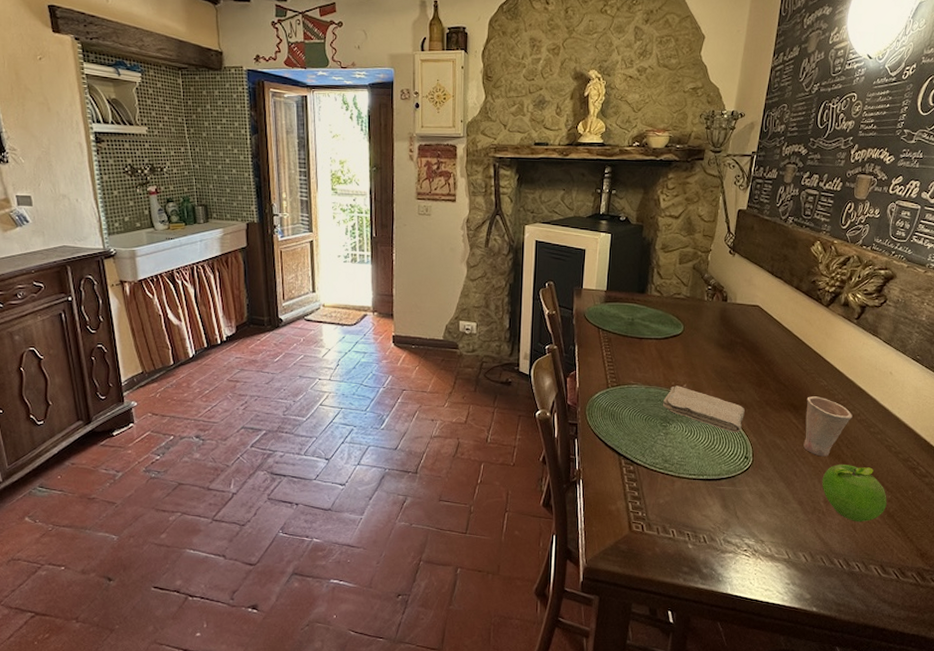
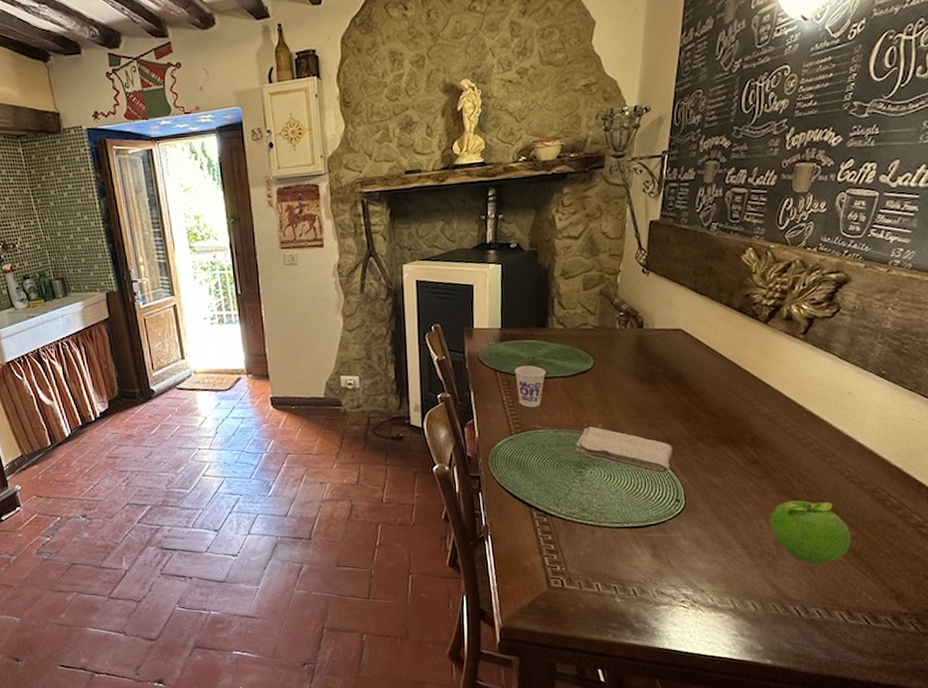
cup: none [615,326,642,364] -> present [515,365,546,408]
cup: present [803,396,853,457] -> none [745,426,804,494]

